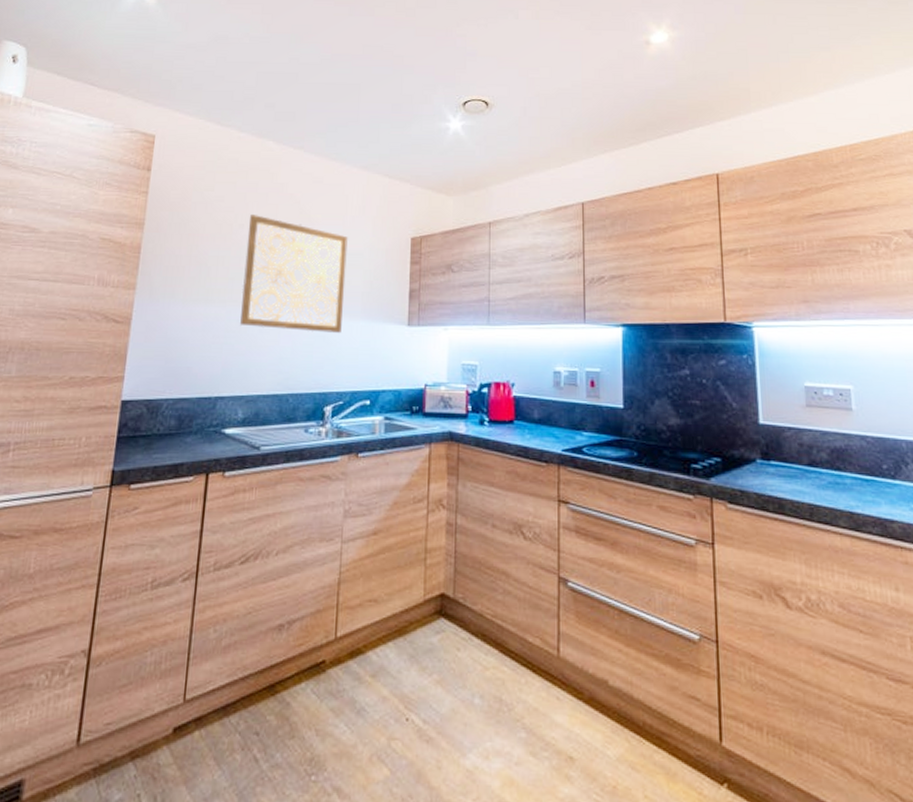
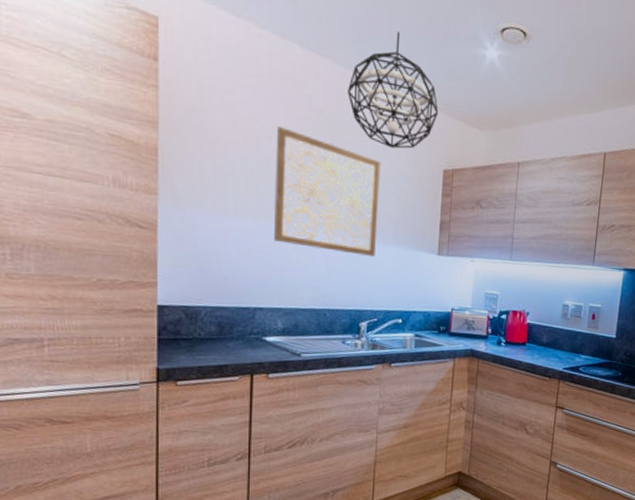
pendant light: none [317,118,405,222] -> present [348,31,439,149]

